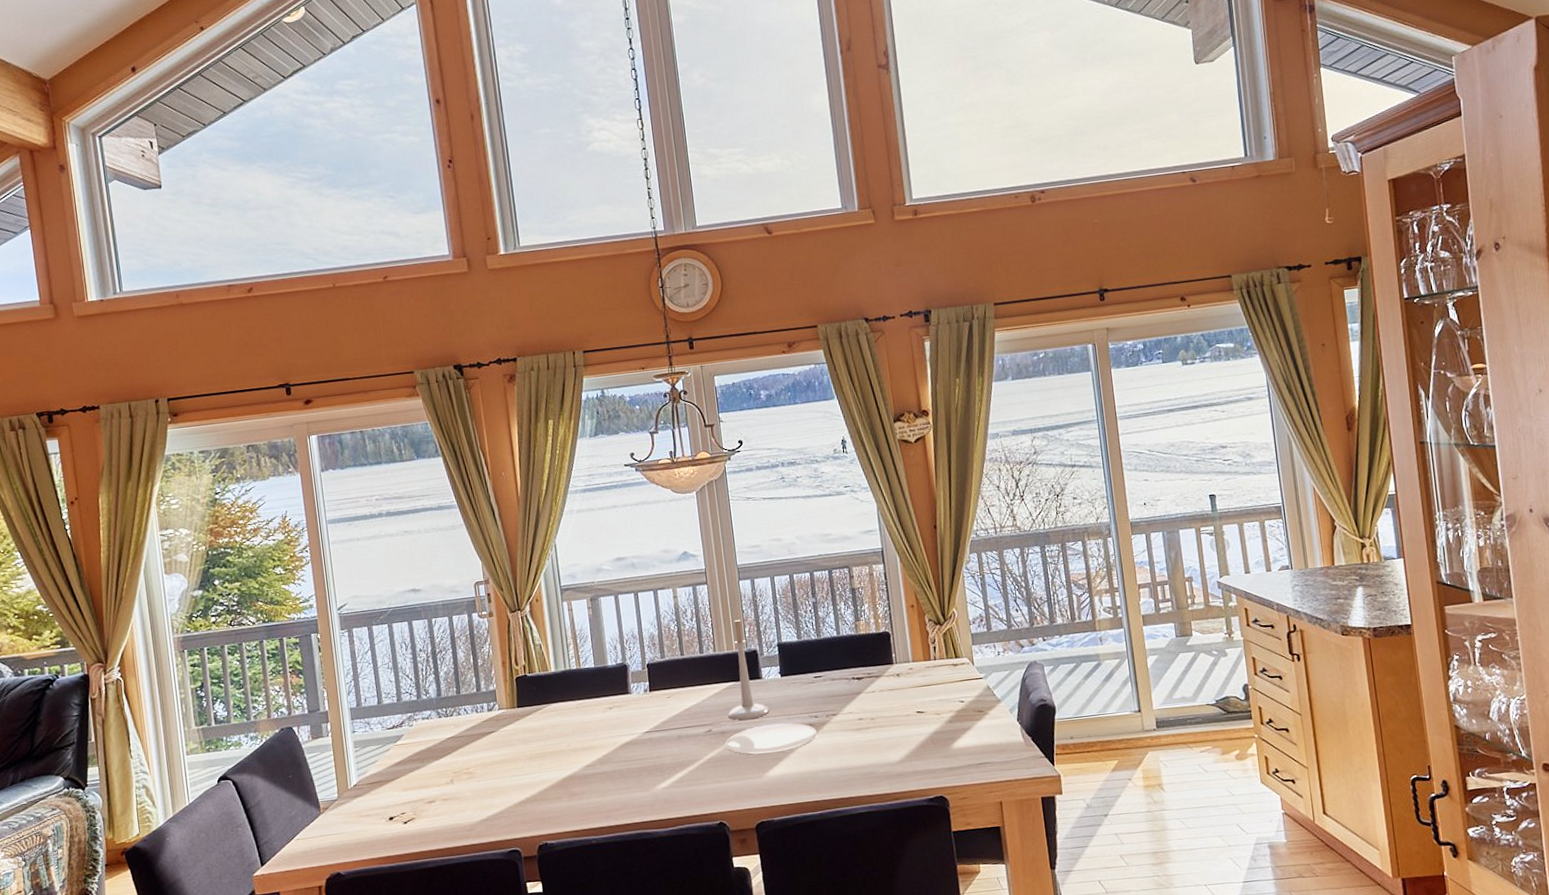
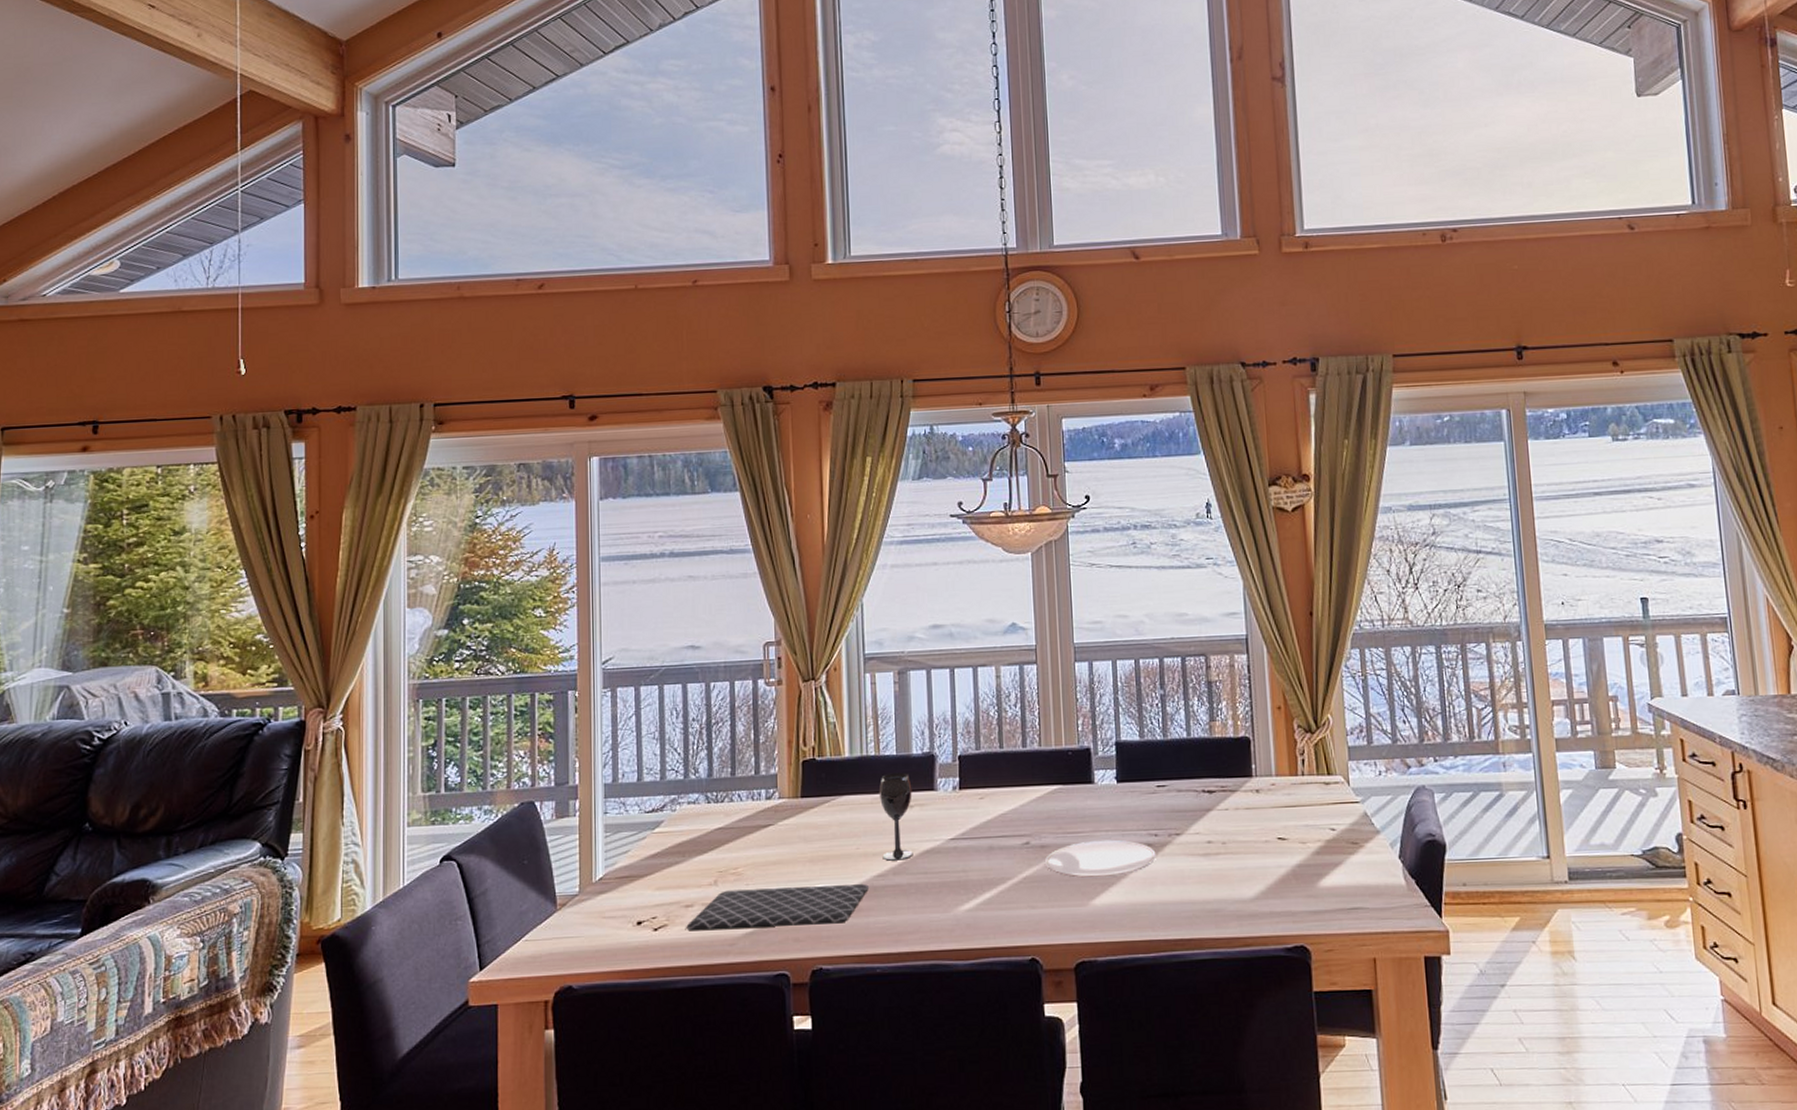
placemat: none [431,773,580,821] -> present [686,884,869,930]
wine glass: none [582,681,615,754] -> present [878,772,913,861]
candlestick: present [728,619,770,720] -> none [1050,709,1101,833]

